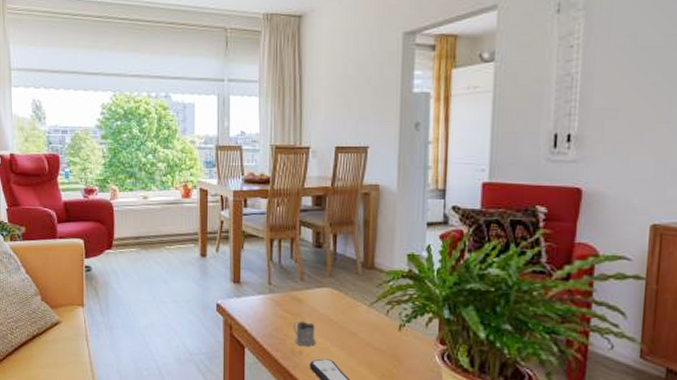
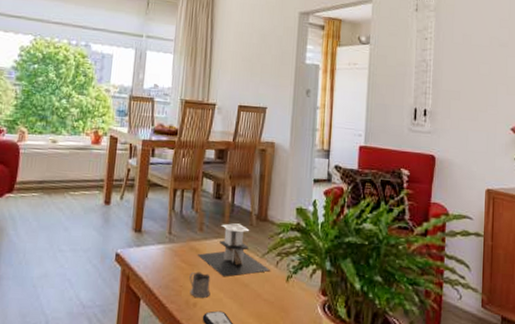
architectural model: none [300,272,380,326] -> present [198,223,270,277]

